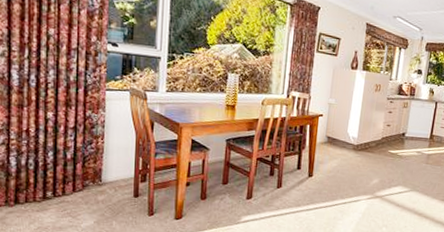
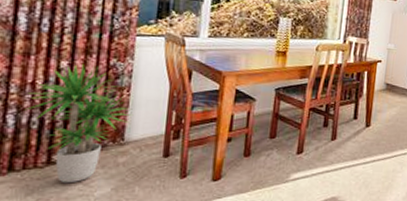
potted plant: none [23,114,108,216] -> present [24,63,133,183]

